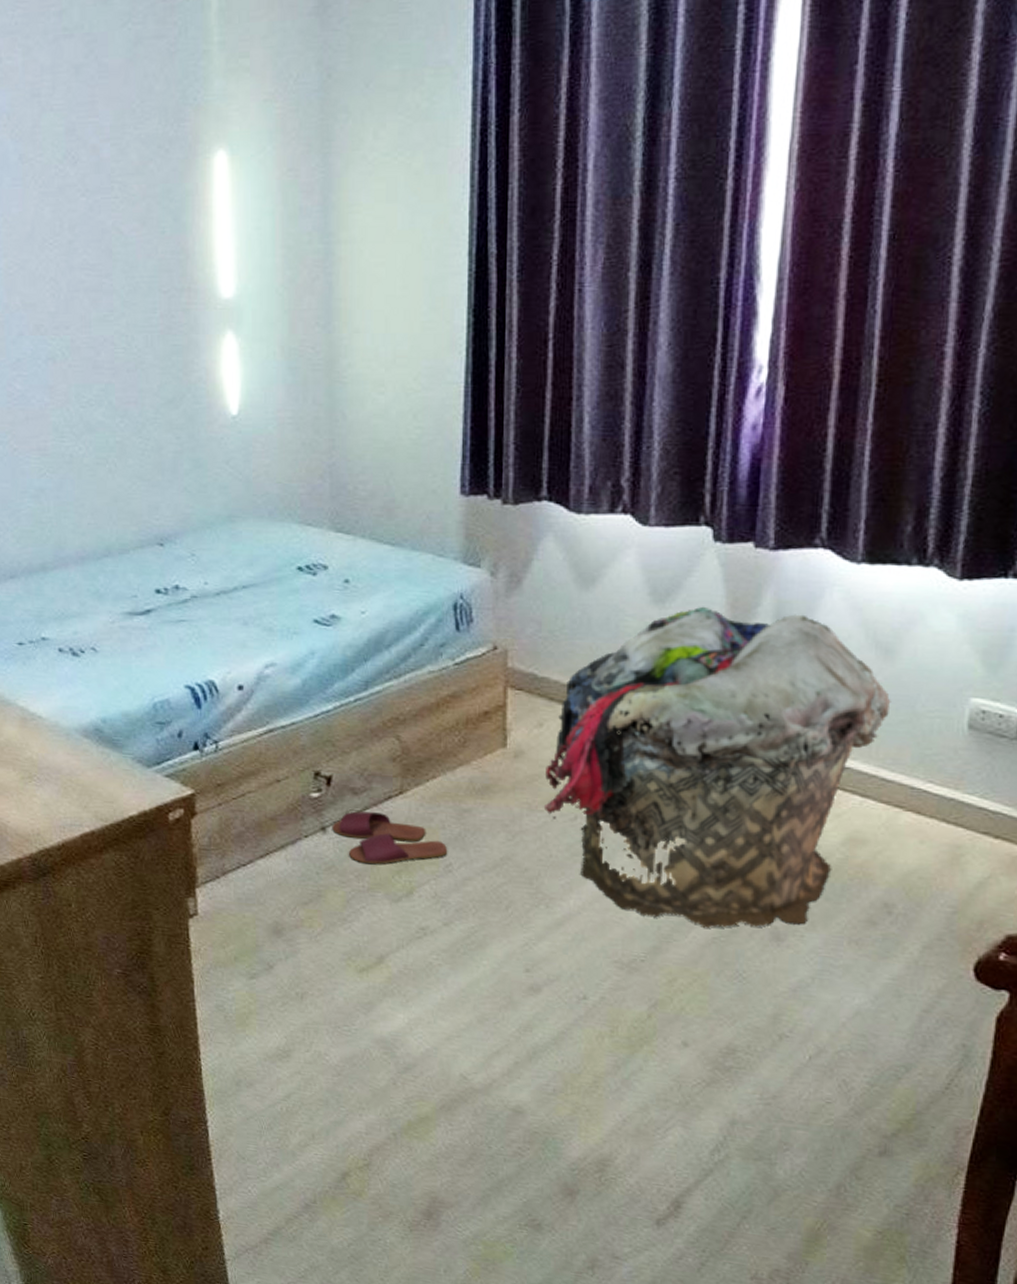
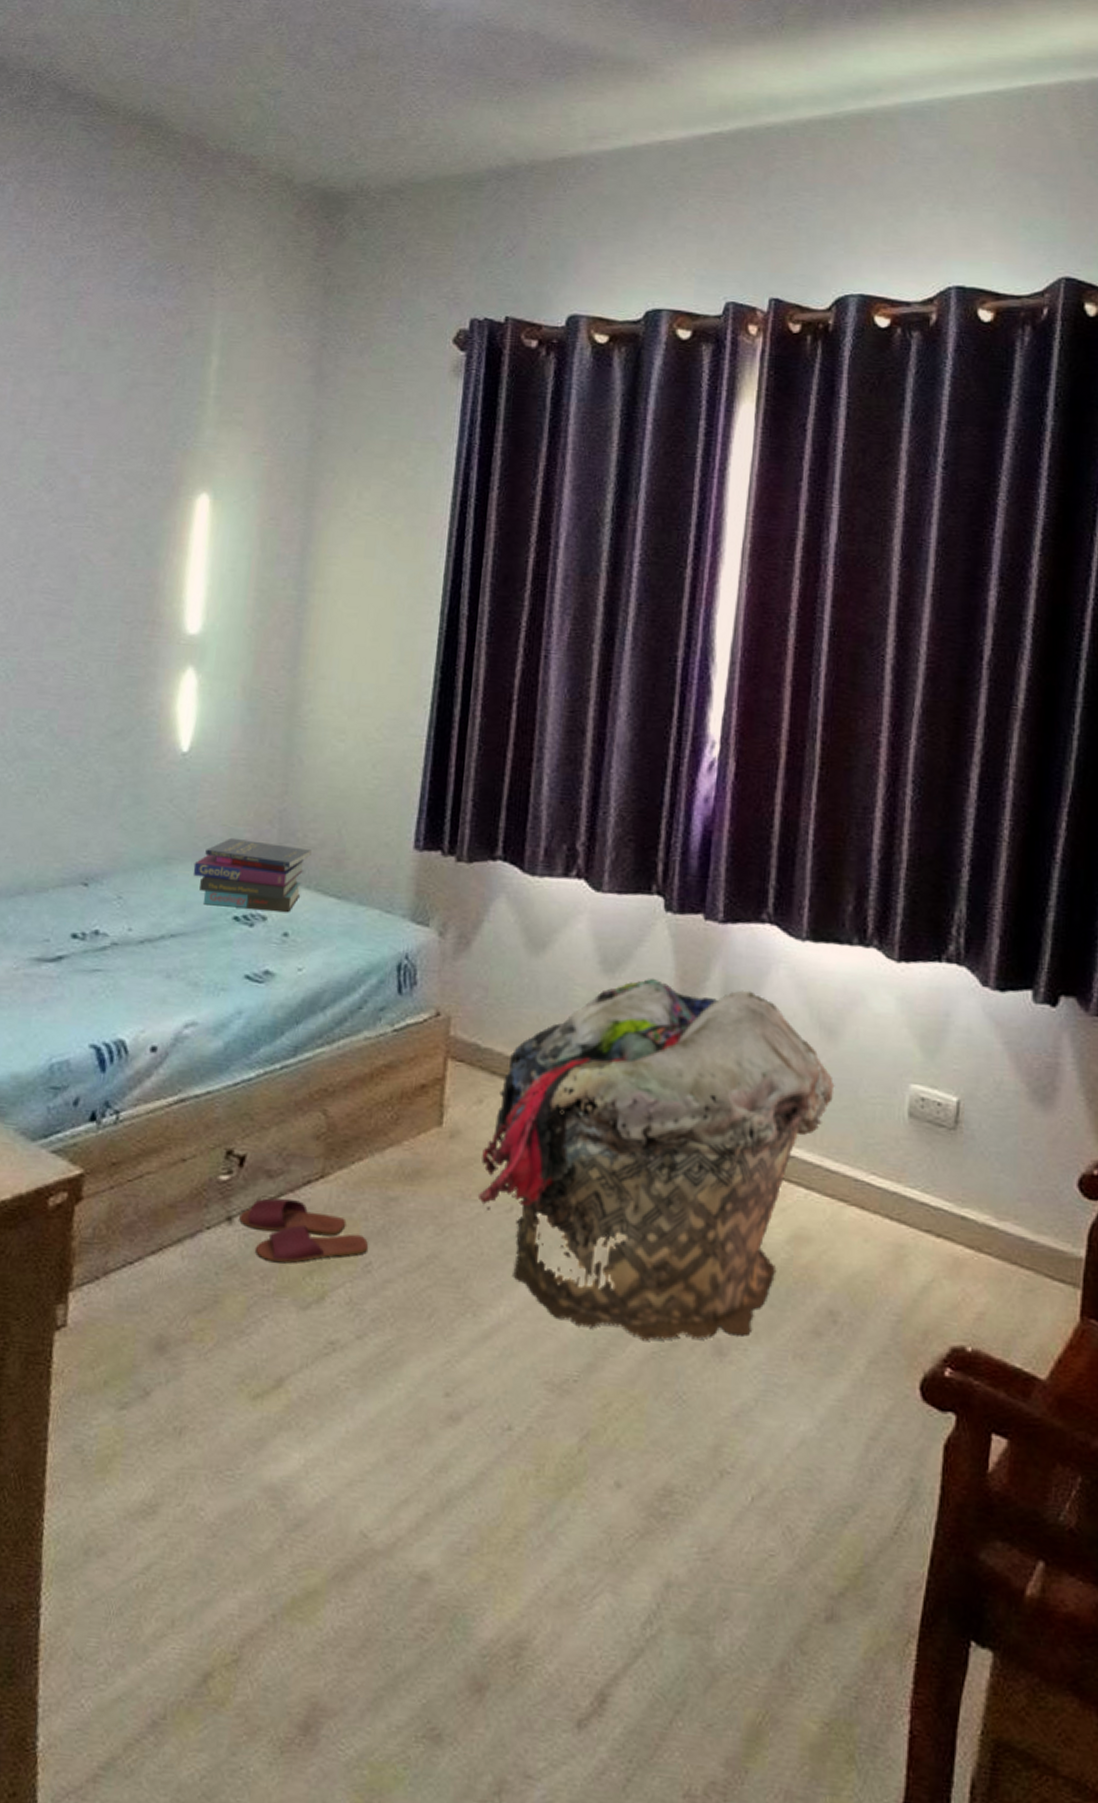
books: none [255,494,363,560] -> present [192,837,312,912]

